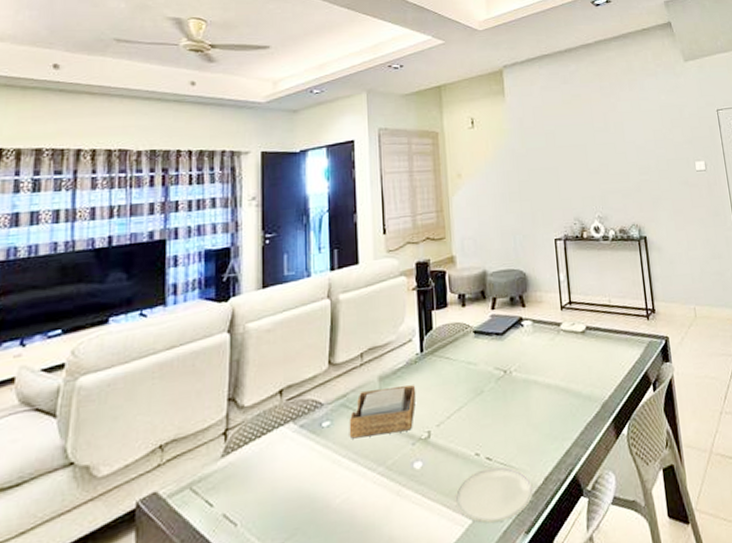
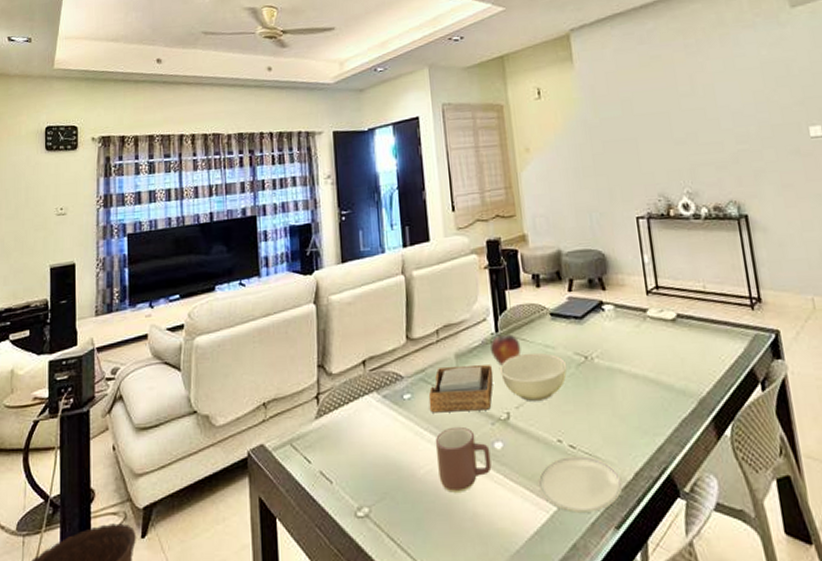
mug: none [353,449,410,519] -> present [435,426,492,493]
fruit: none [415,353,445,385] -> present [490,333,522,366]
bowl: none [422,369,488,418] -> present [499,352,567,401]

